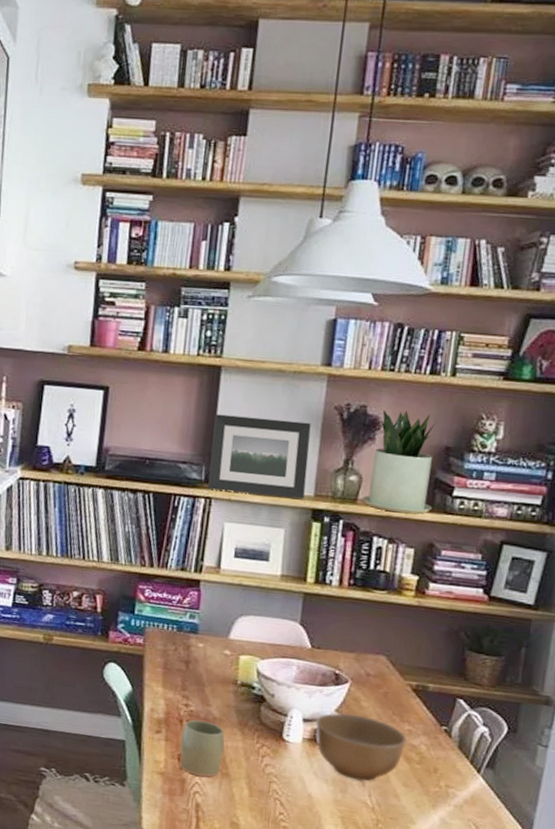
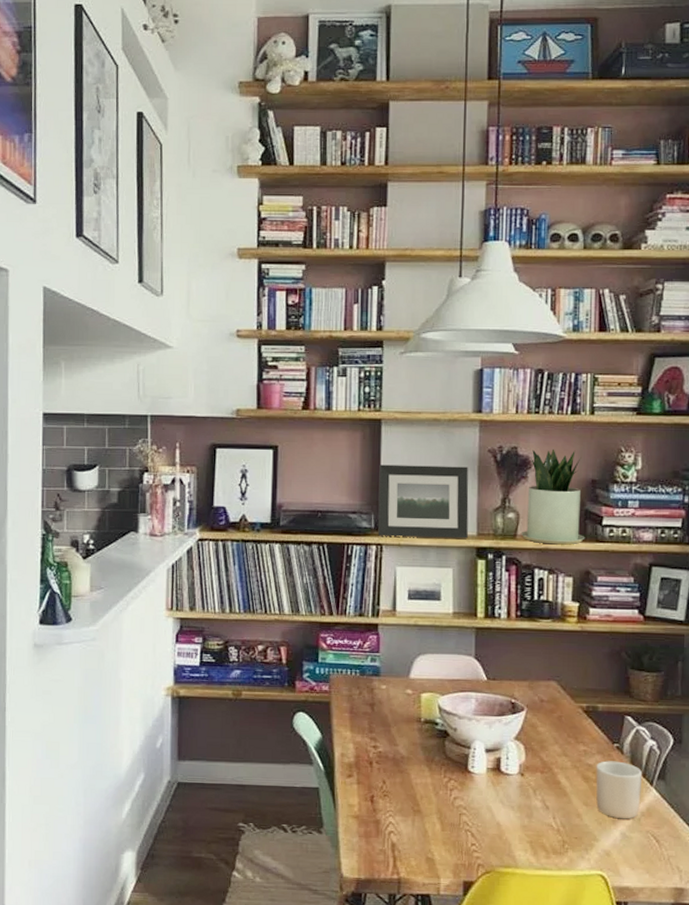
mug: present [179,720,225,777] -> none [372,760,414,816]
bowl: present [315,712,407,782] -> none [498,739,583,804]
mug: none [416,743,470,805] -> present [595,761,642,819]

